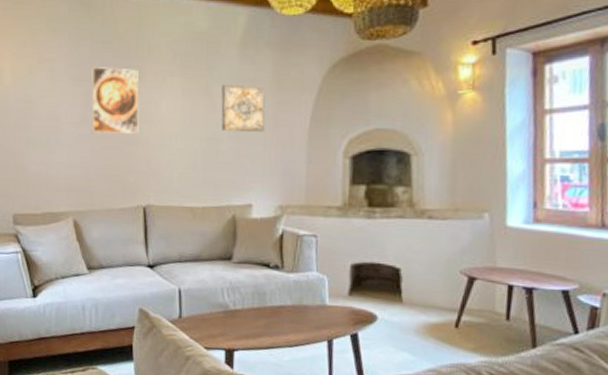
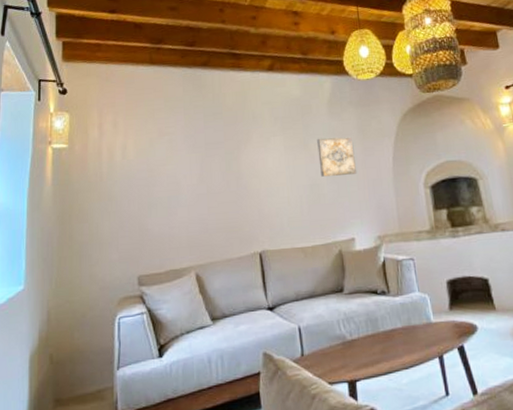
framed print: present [91,67,140,134] -> none [205,133,250,191]

